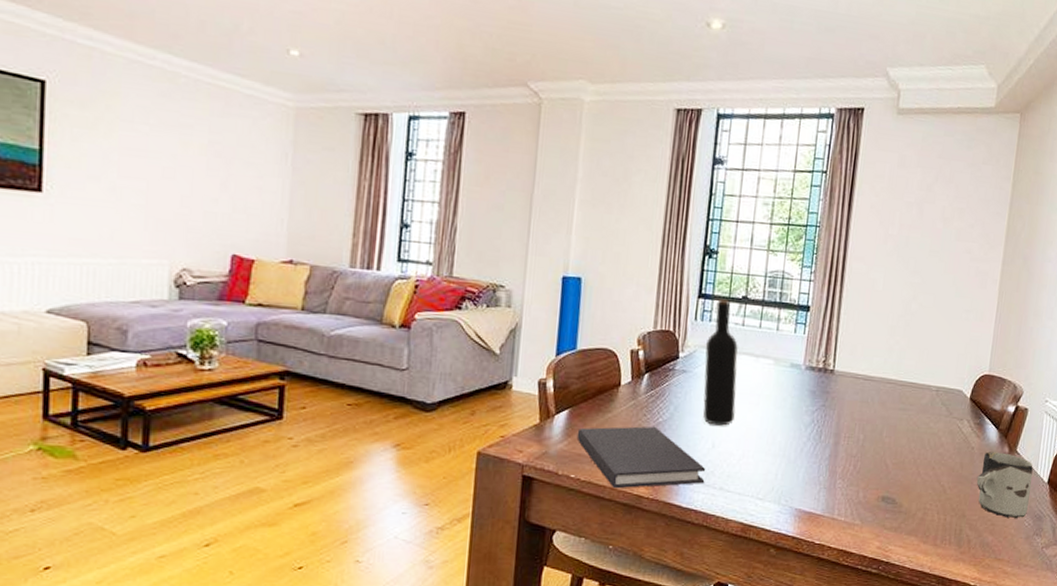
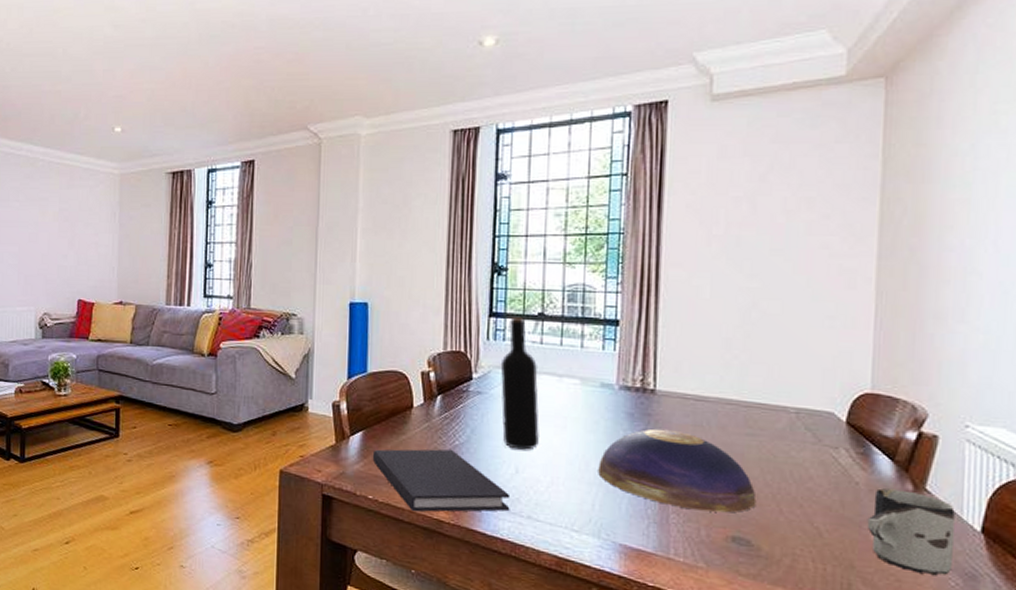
decorative bowl: none [782,405,903,477] -> present [598,428,757,513]

